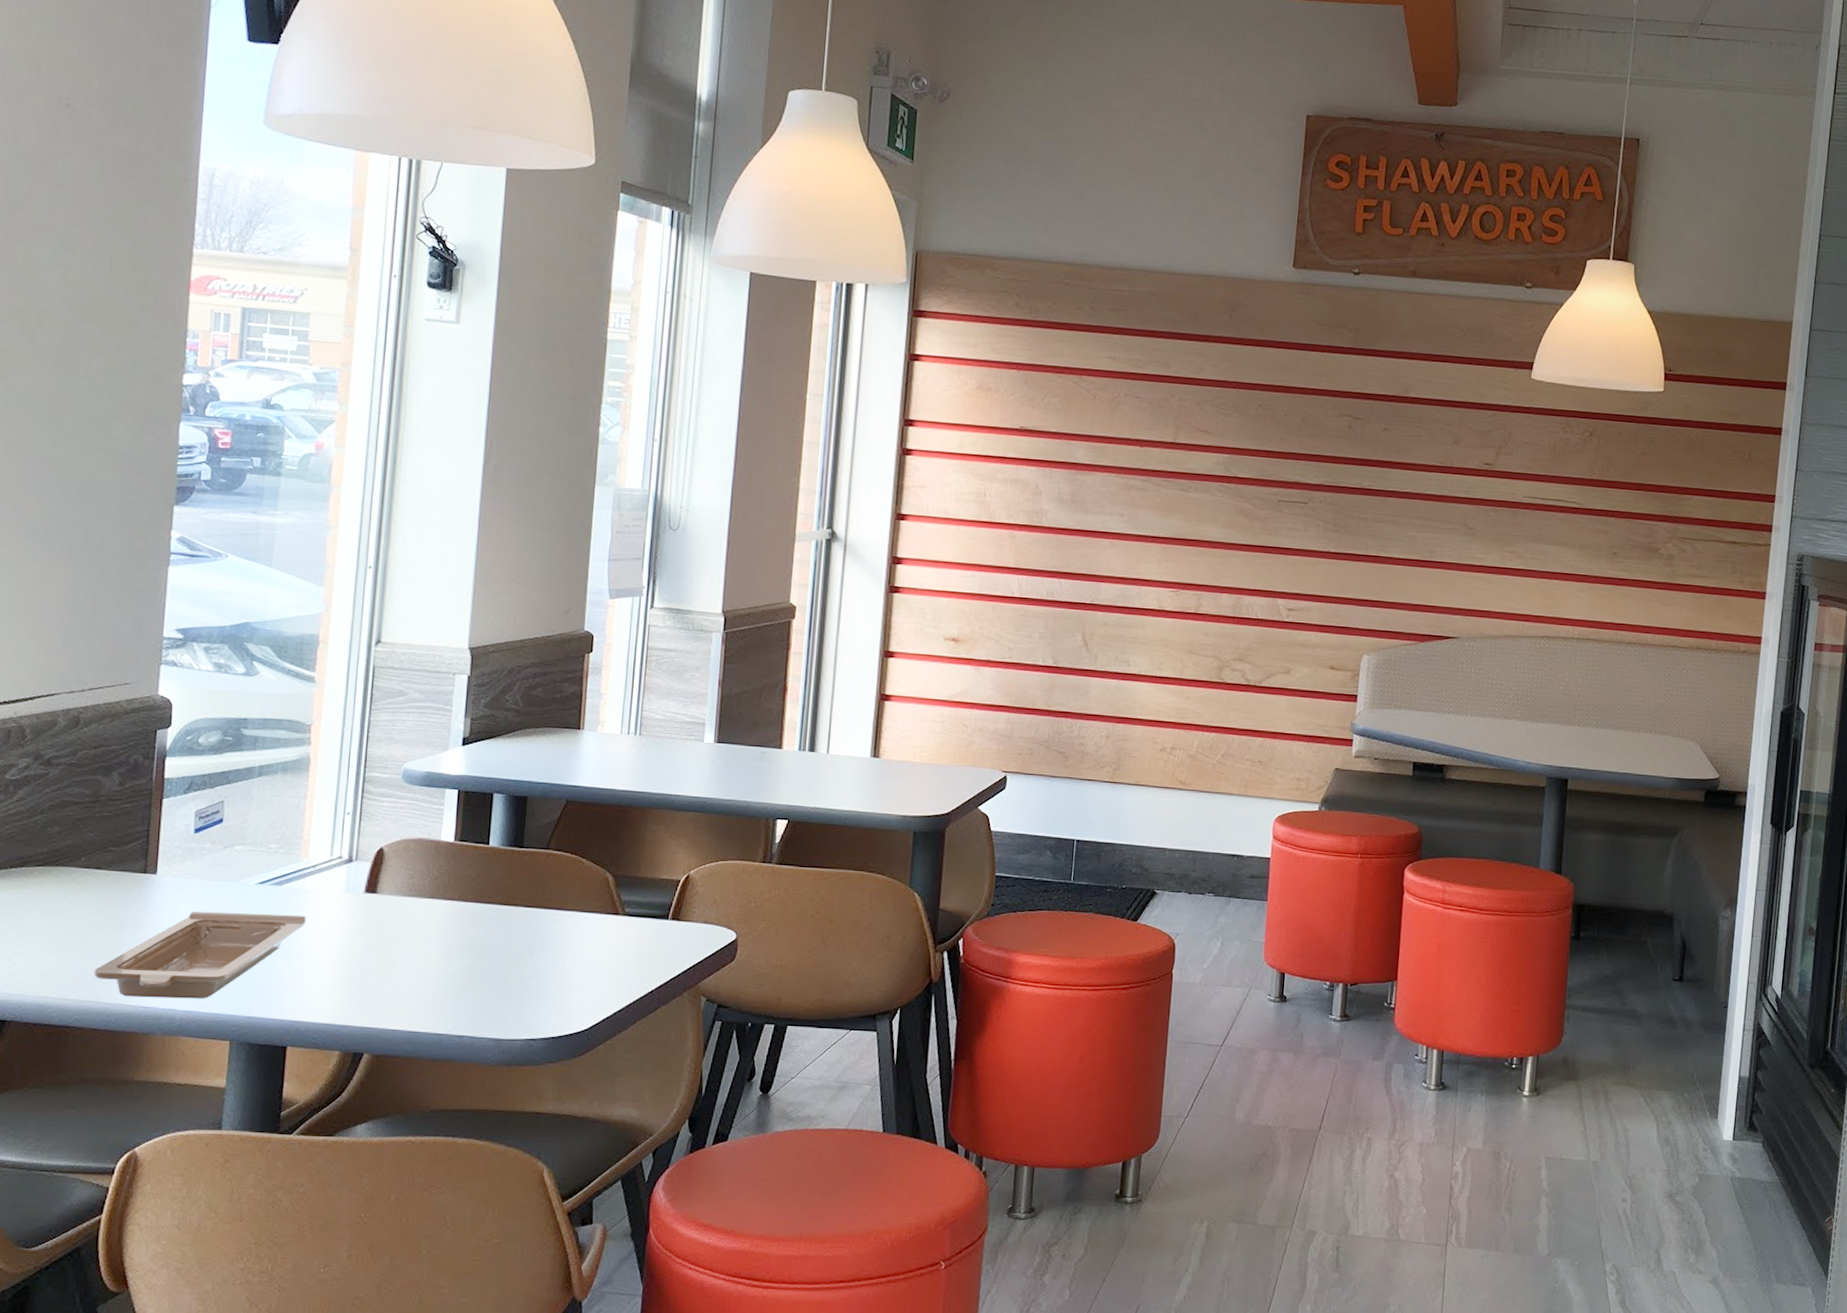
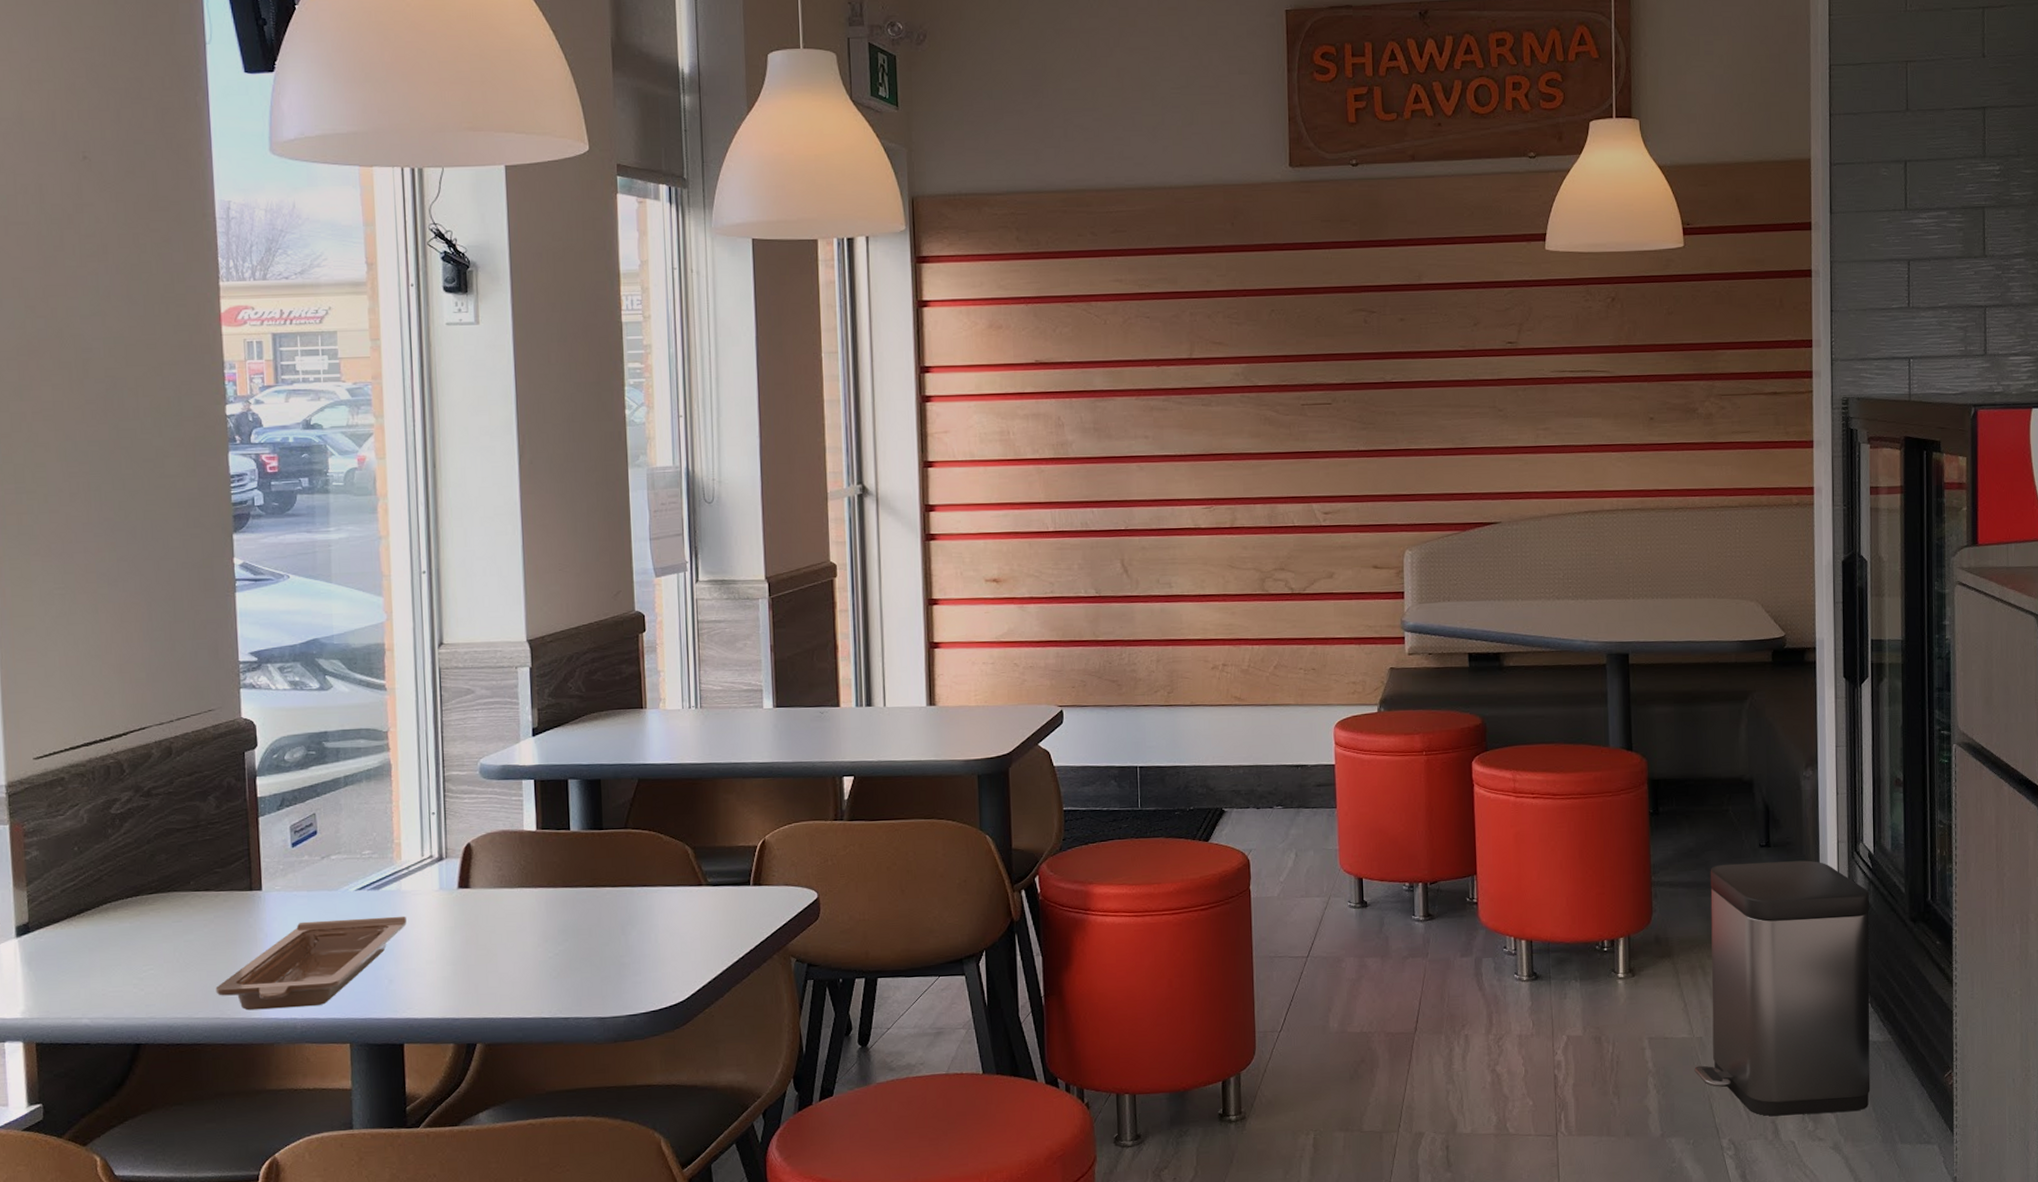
pedal bin: none [1586,994,1772,1248] -> present [1694,860,1871,1117]

